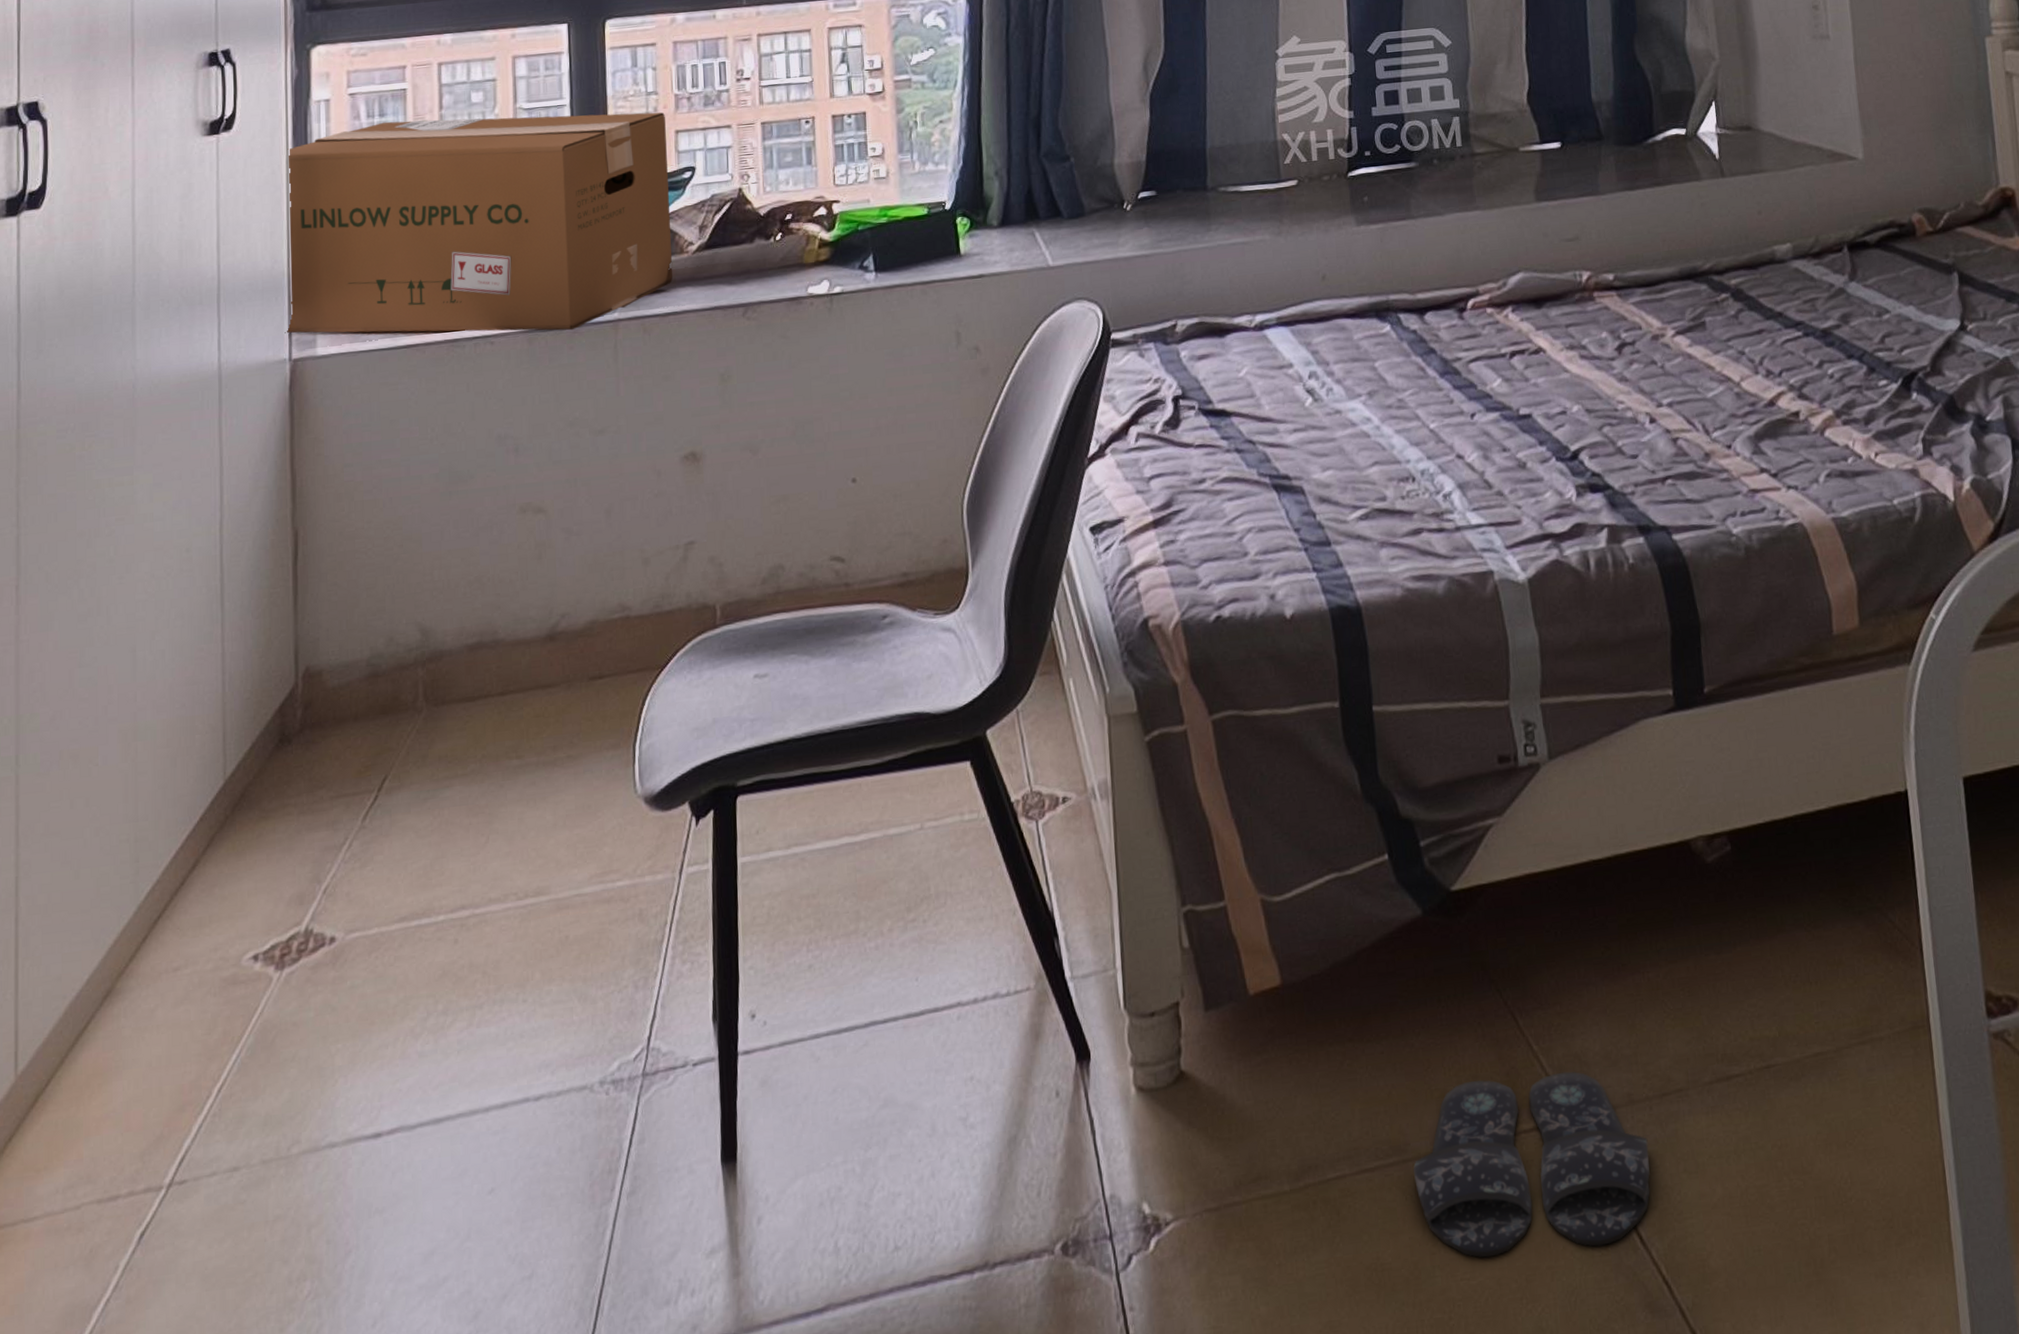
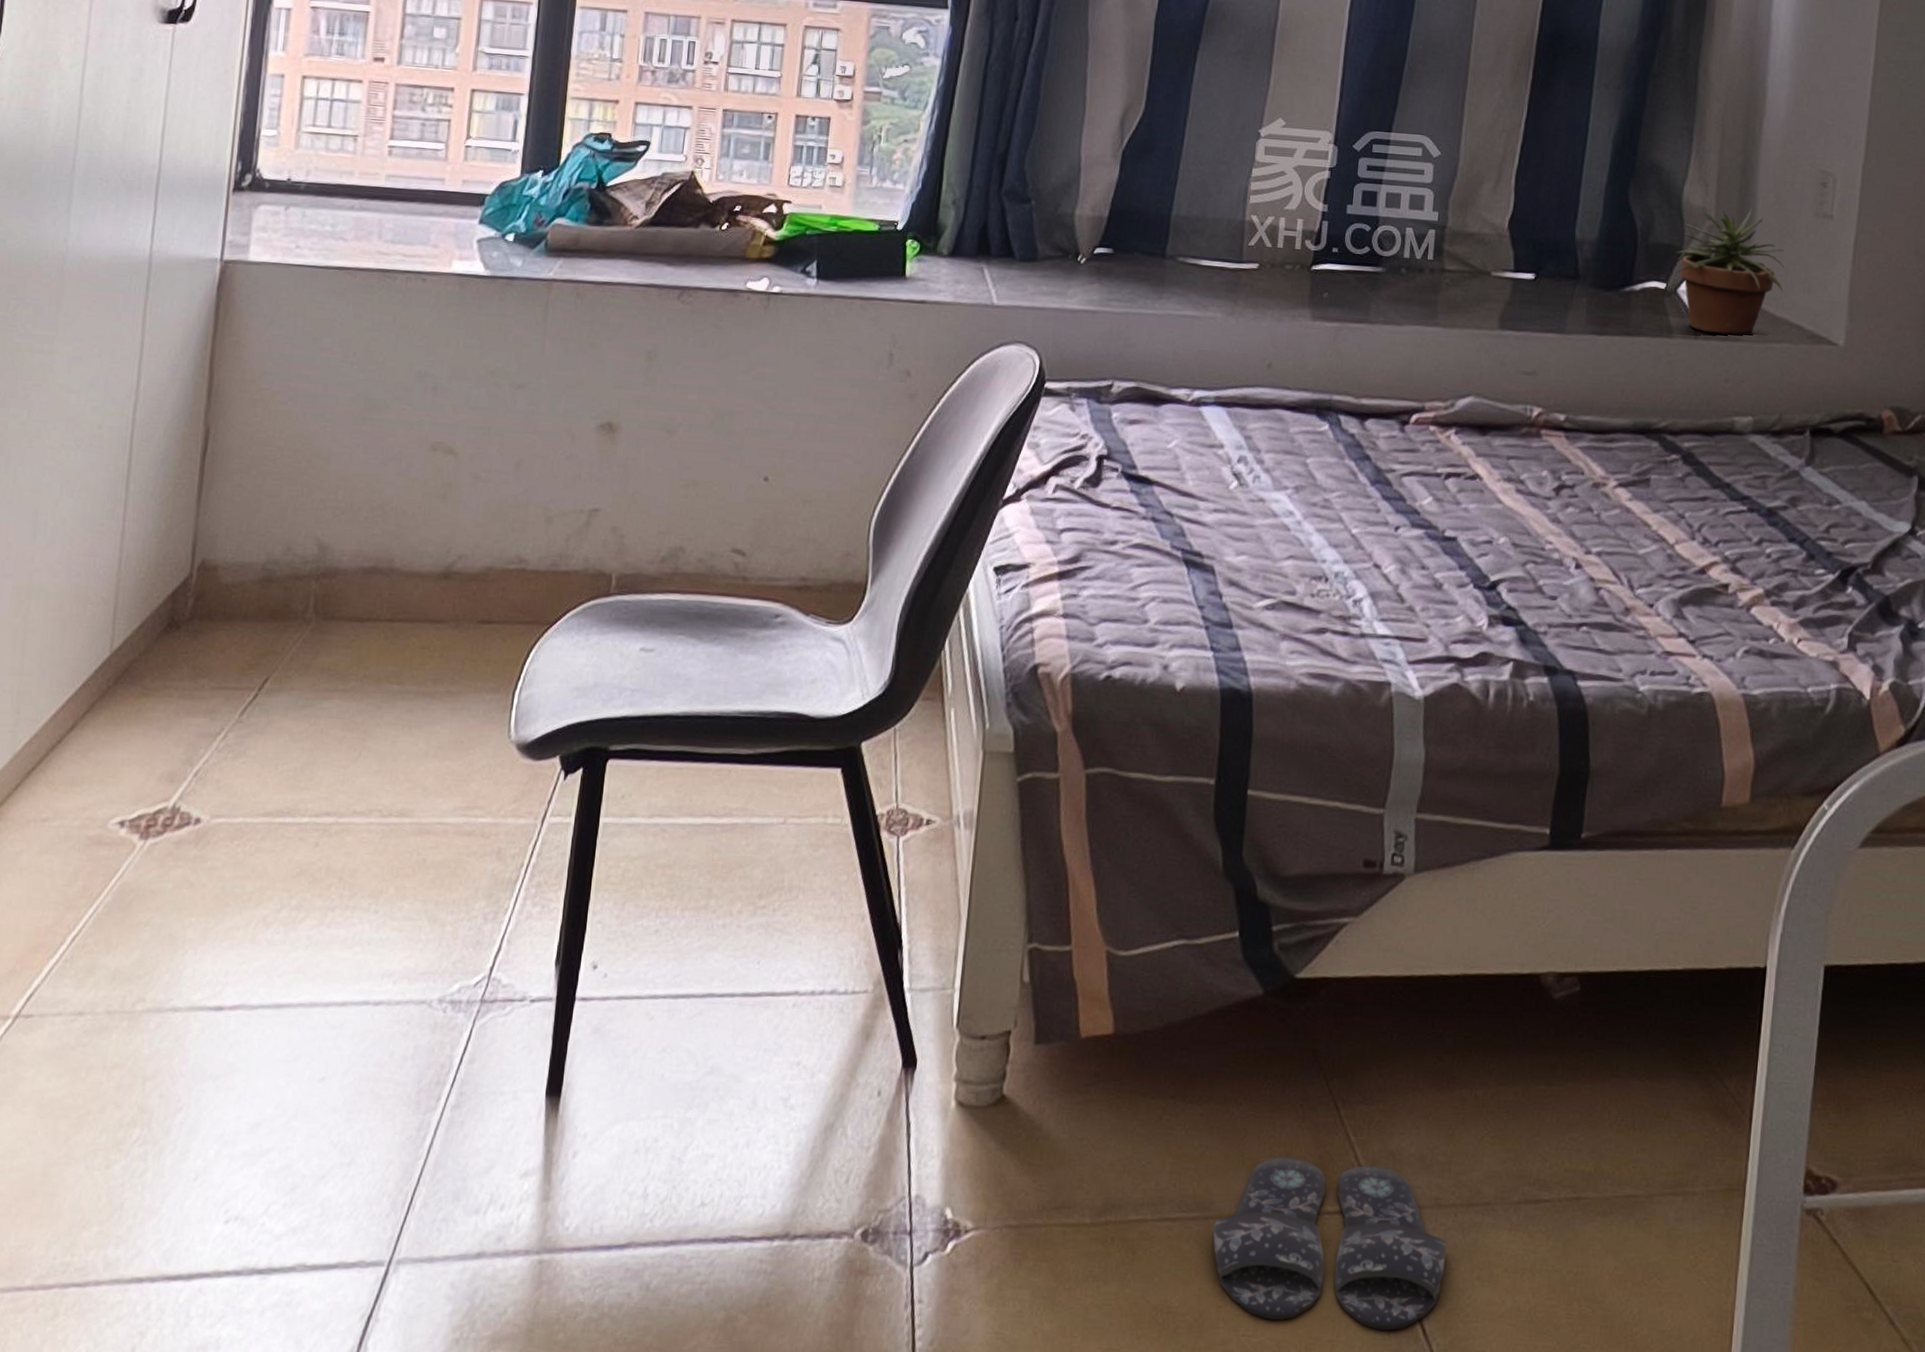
box: present [285,112,673,334] -> none [219,41,627,282]
potted plant: none [1688,42,1798,170] -> present [1674,208,1785,337]

